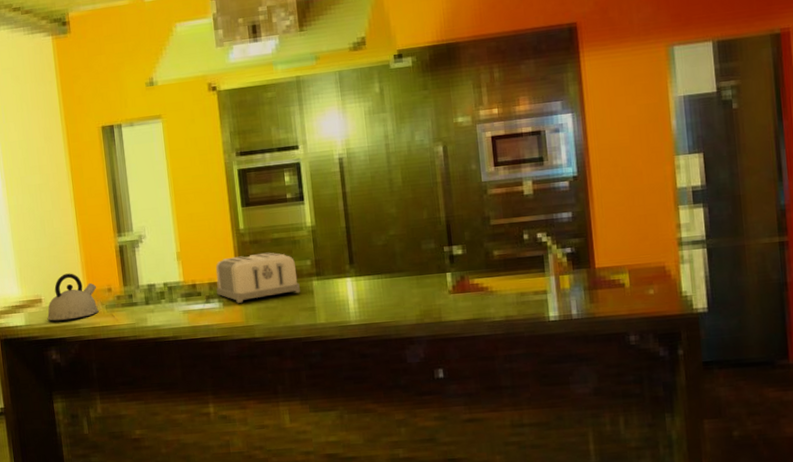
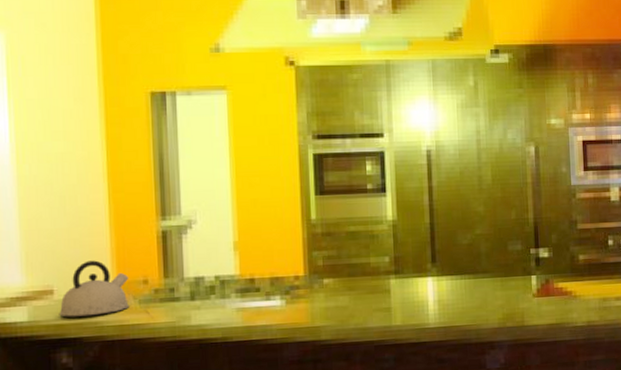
toaster: present [215,252,300,303] -> none [279,246,376,301]

